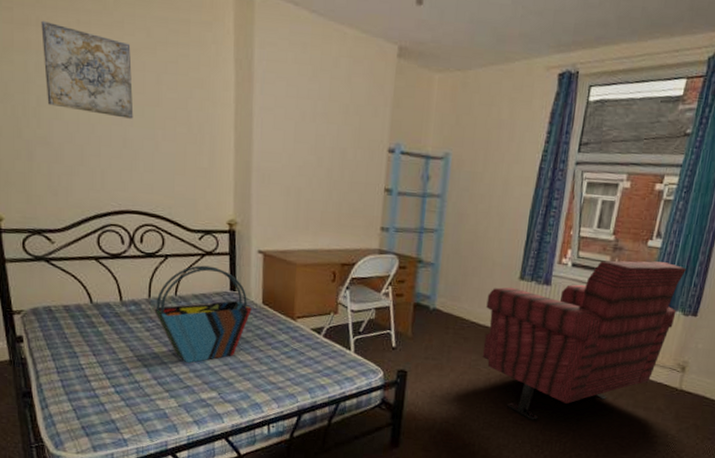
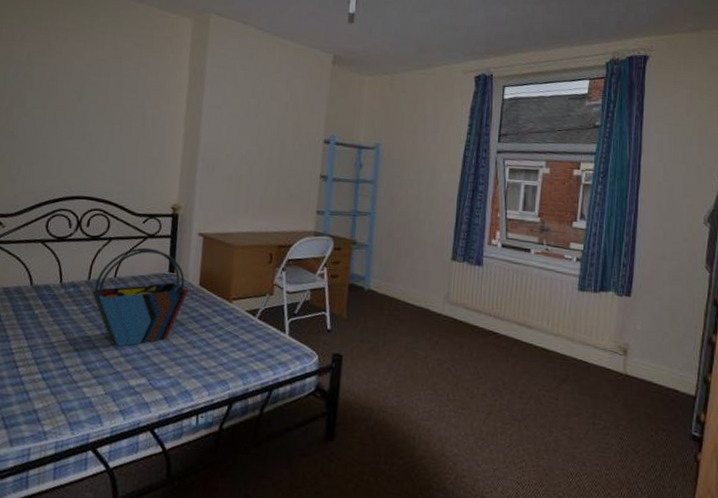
wall art: present [41,20,134,119] -> none [19,37,100,116]
armchair: present [482,260,687,420] -> none [418,241,614,409]

